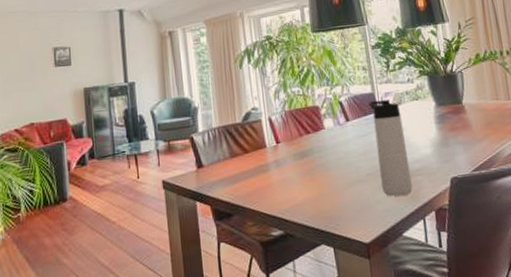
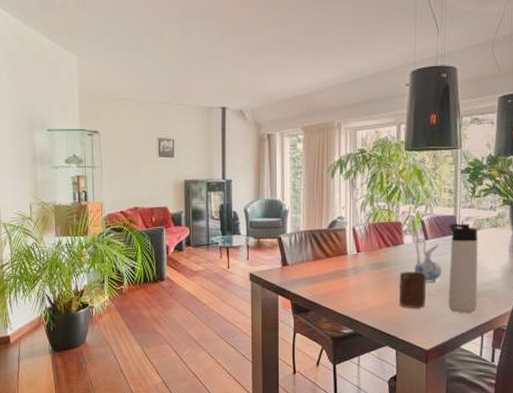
cup: none [324,156,358,198] -> present [399,270,426,308]
ceramic pitcher: none [336,120,369,167] -> present [414,238,442,282]

